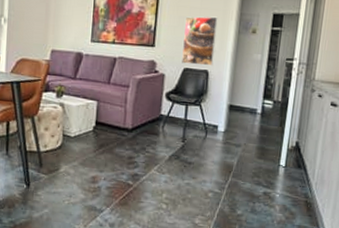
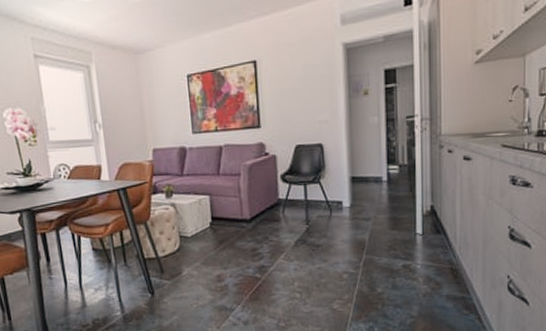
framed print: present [182,16,218,66] -> none [288,84,327,141]

